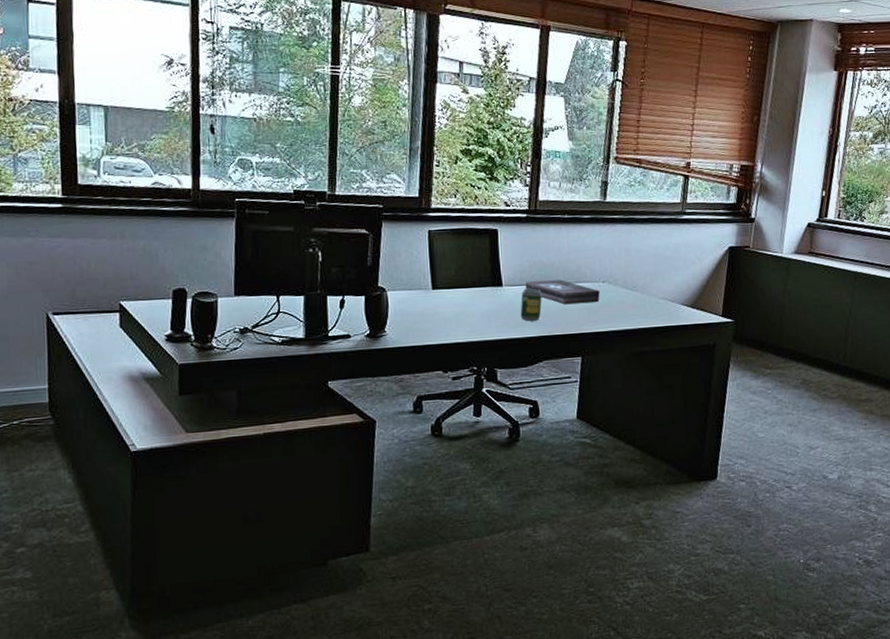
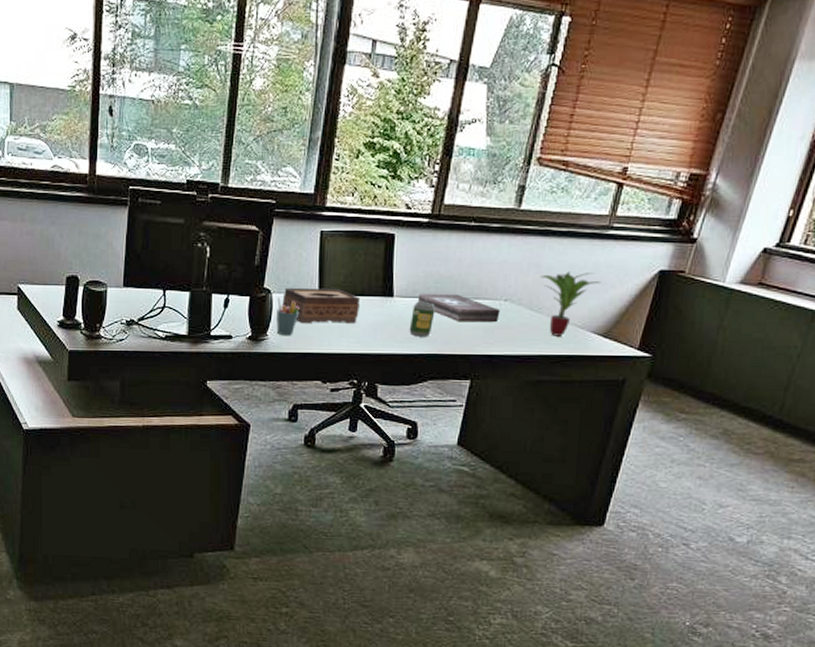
pen holder: none [392,294,415,331] -> present [276,297,300,336]
tissue box: none [397,283,473,318] -> present [282,287,361,324]
potted plant: none [631,252,683,311] -> present [541,271,602,336]

